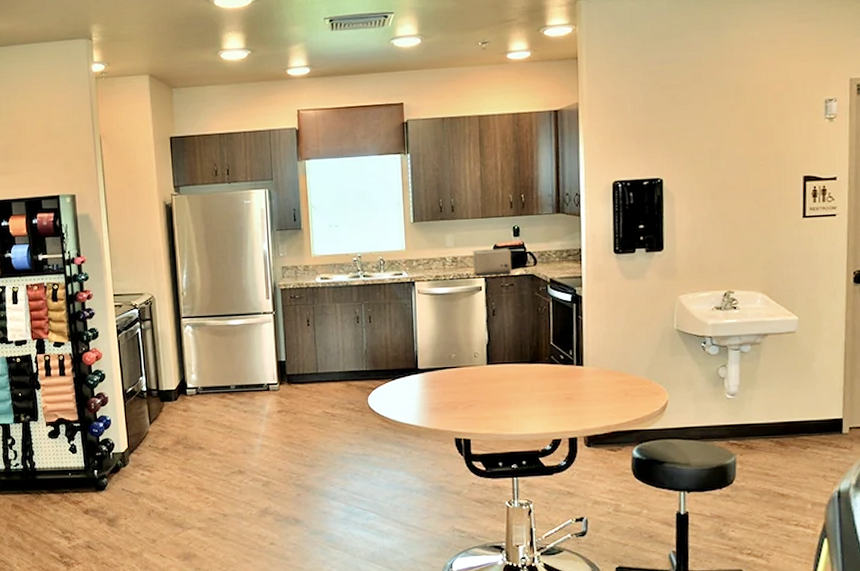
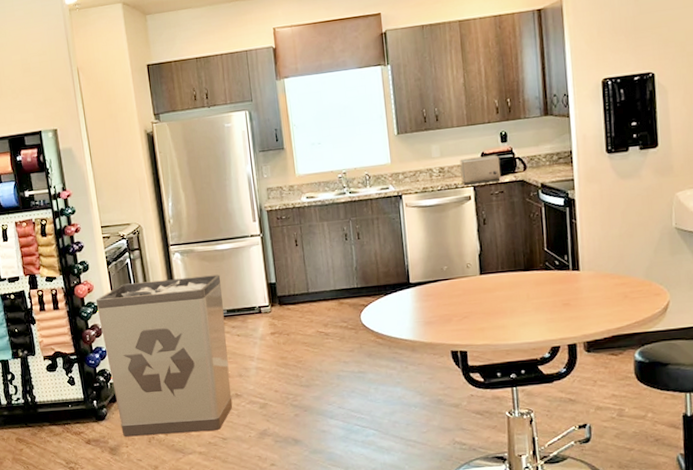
recycling bin: none [103,350,236,509] -> present [95,274,233,437]

